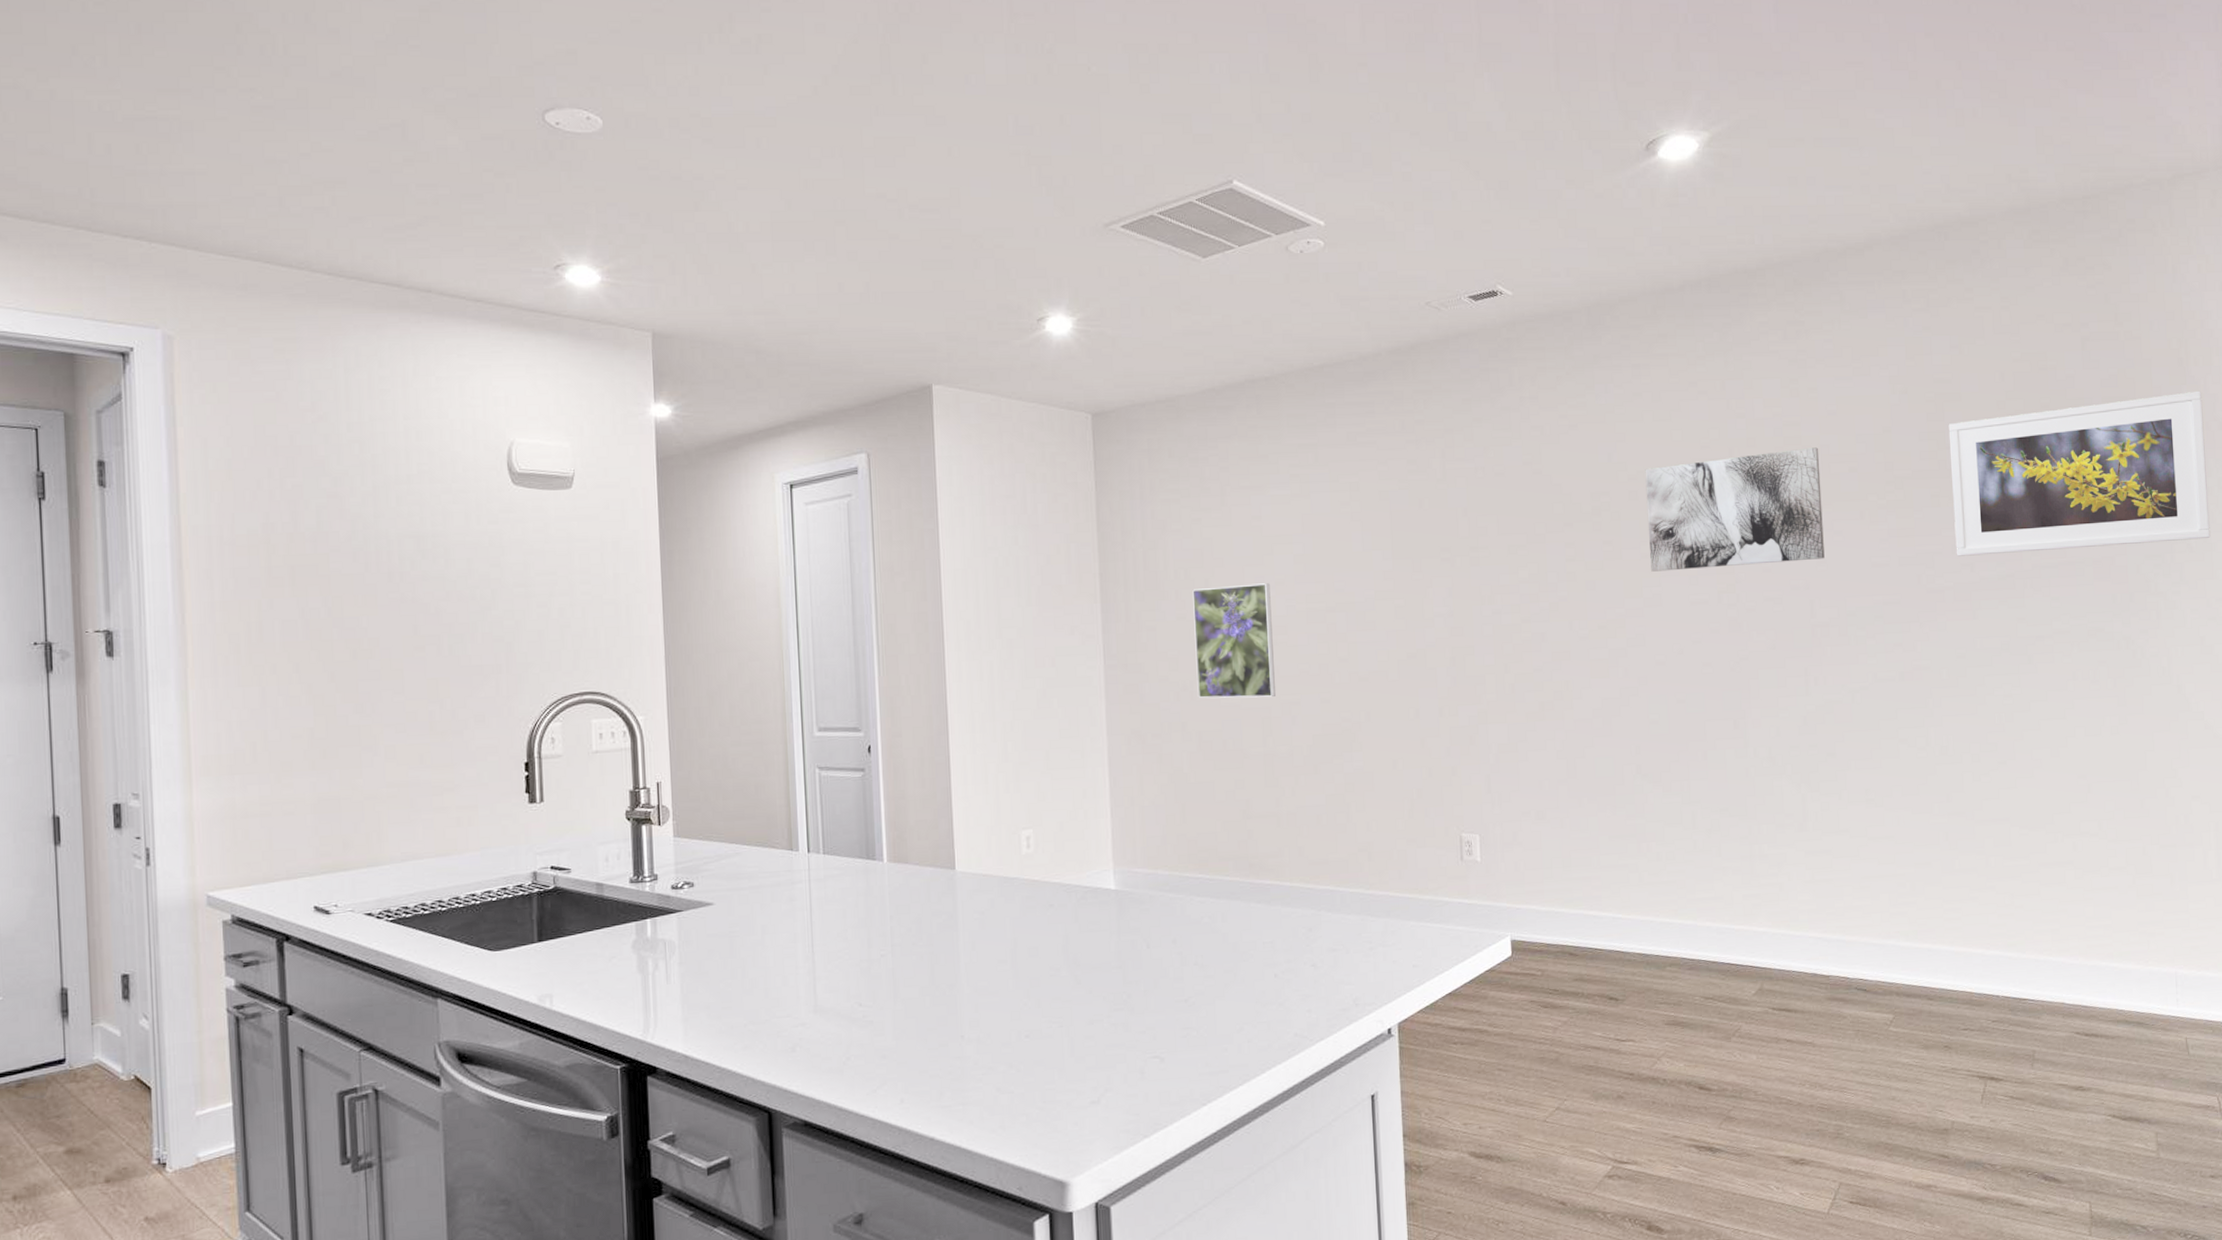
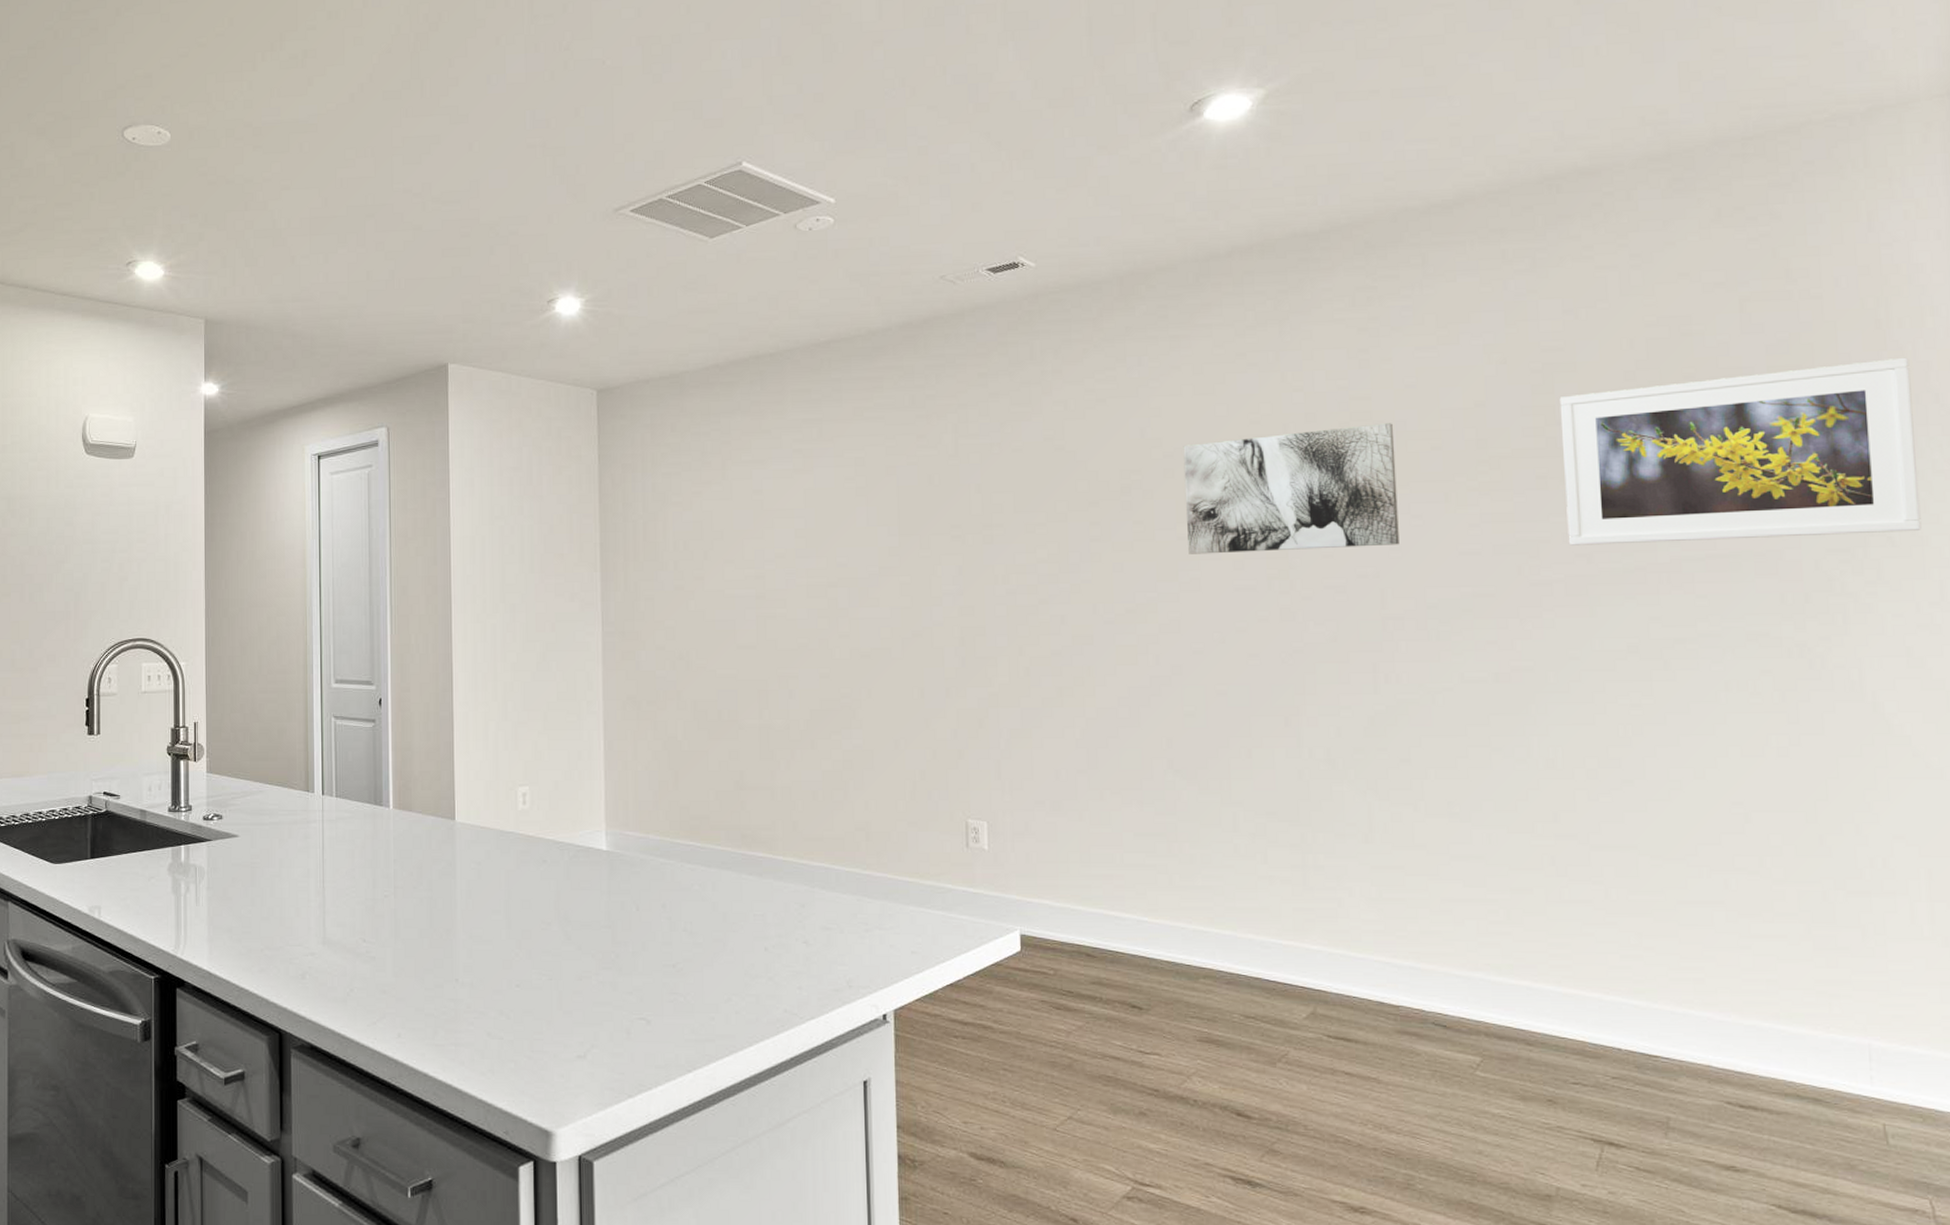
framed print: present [1192,583,1275,699] -> none [691,556,773,670]

